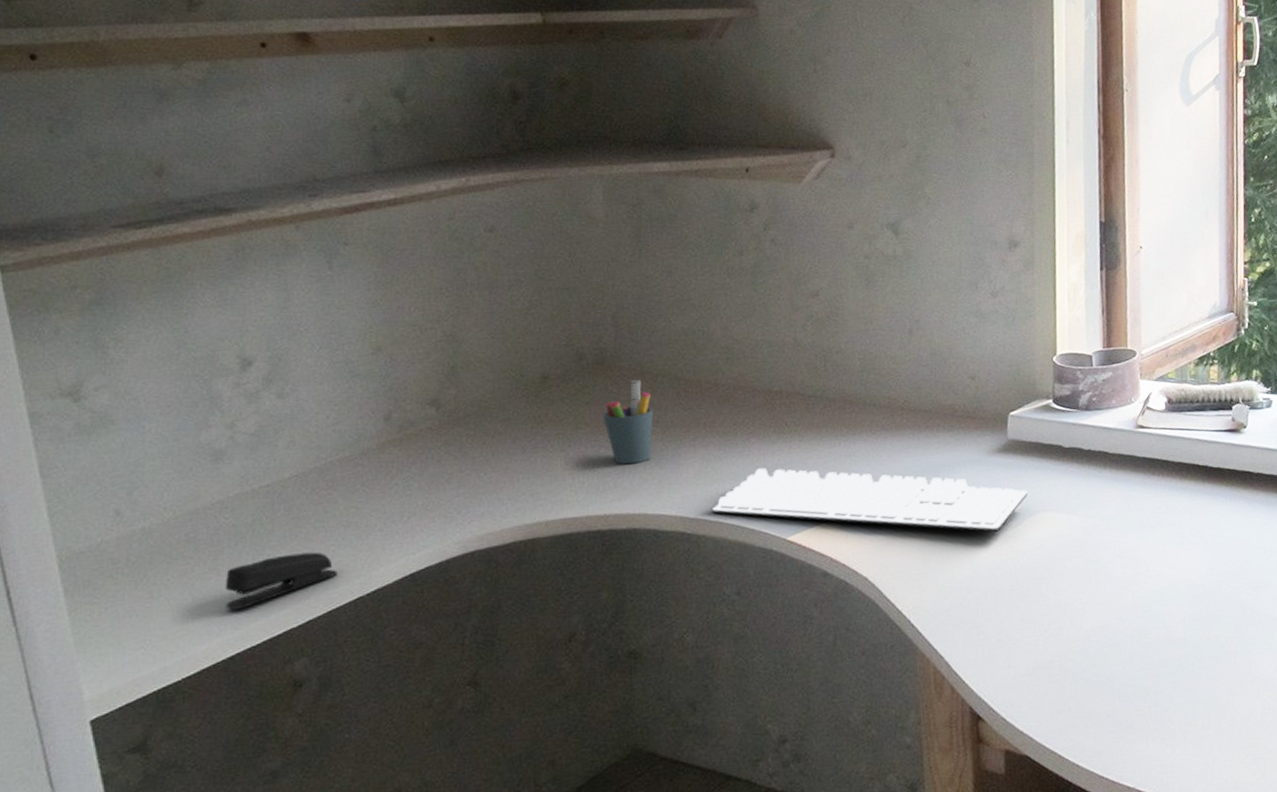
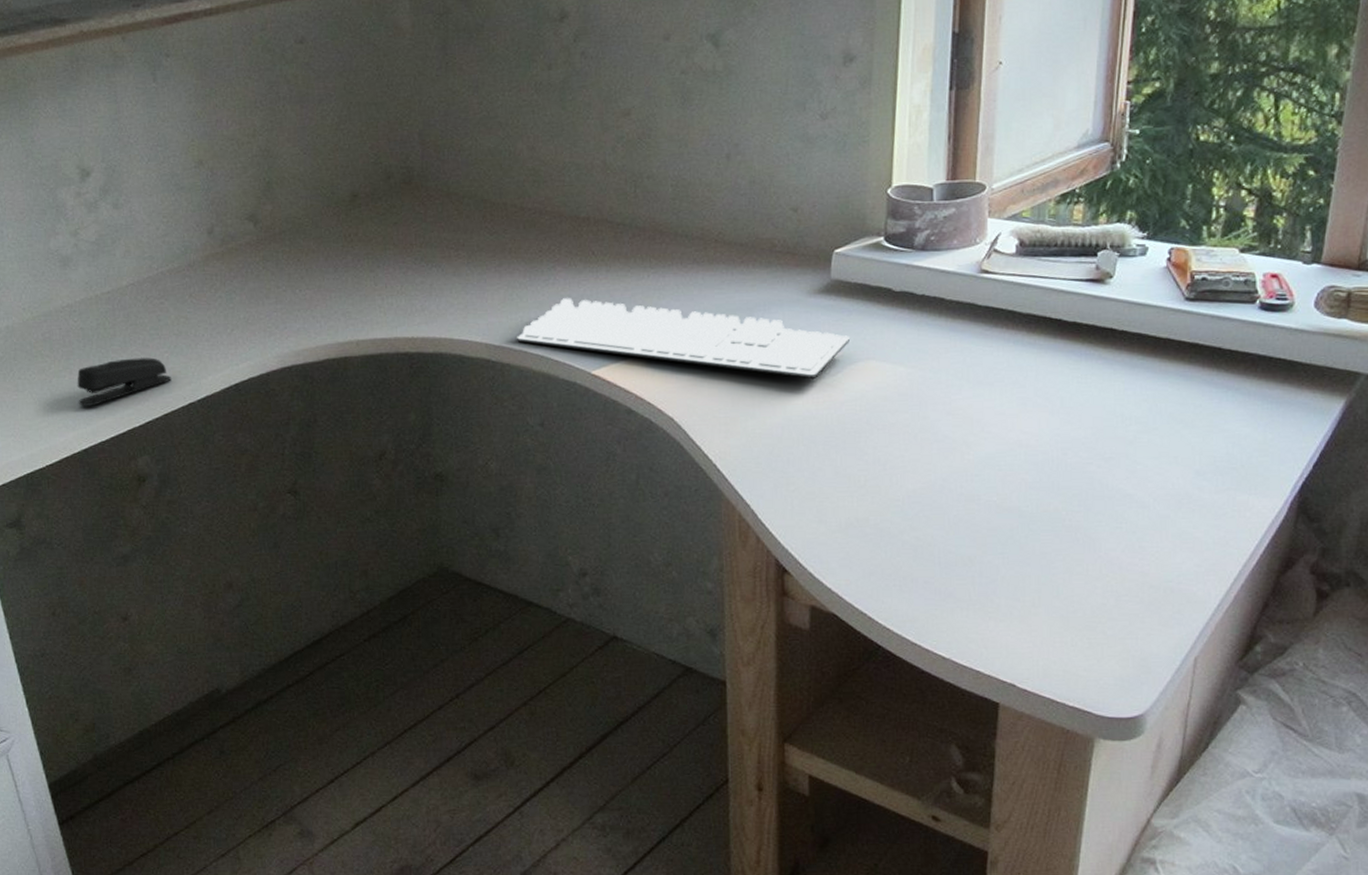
pen holder: present [602,380,654,465] -> none [409,201,460,288]

